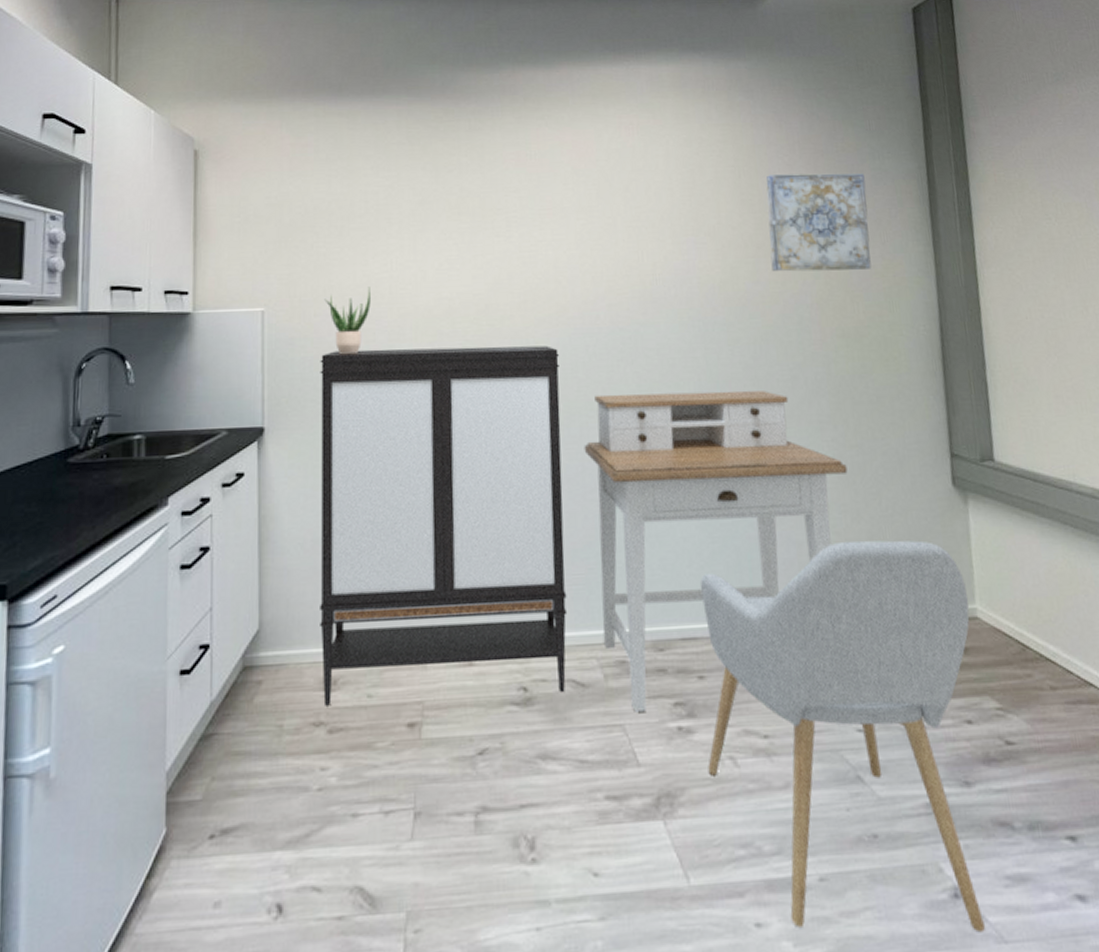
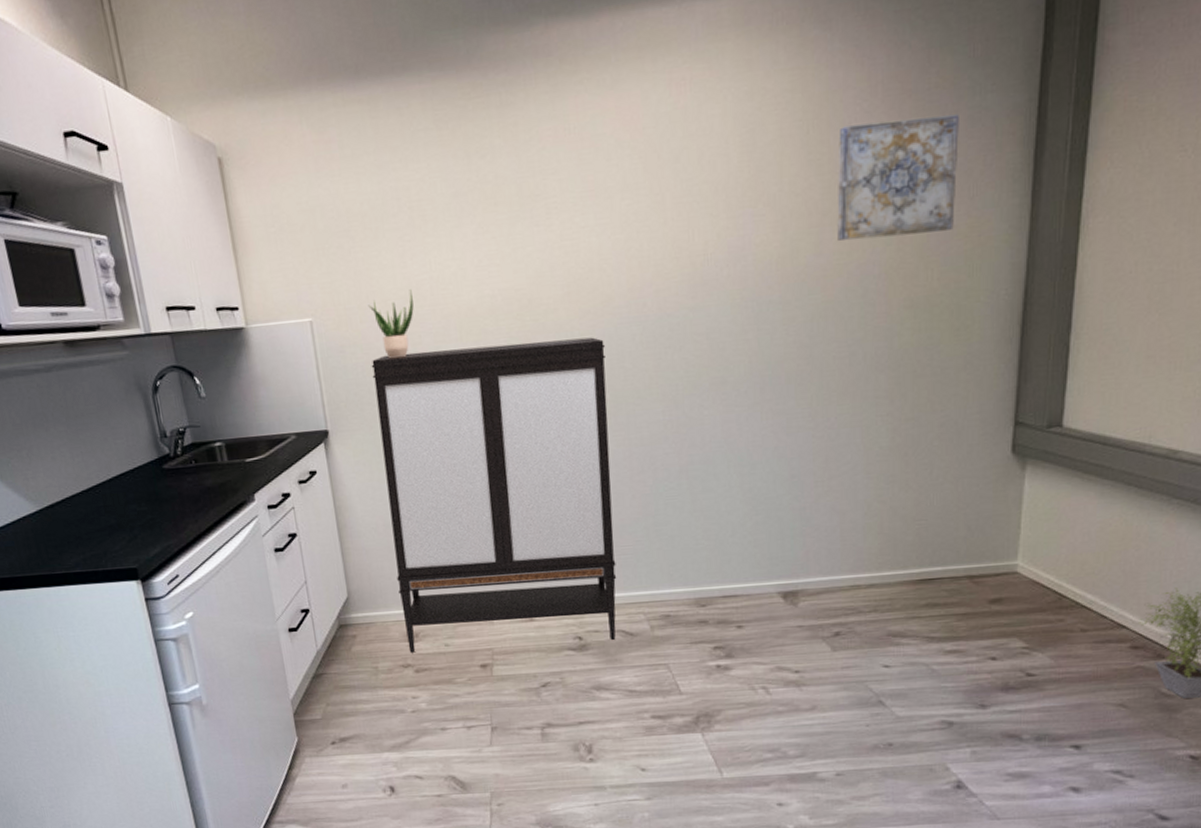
desk: present [584,391,848,712] -> none [631,369,900,654]
chair: present [699,540,985,933] -> none [742,506,1011,812]

